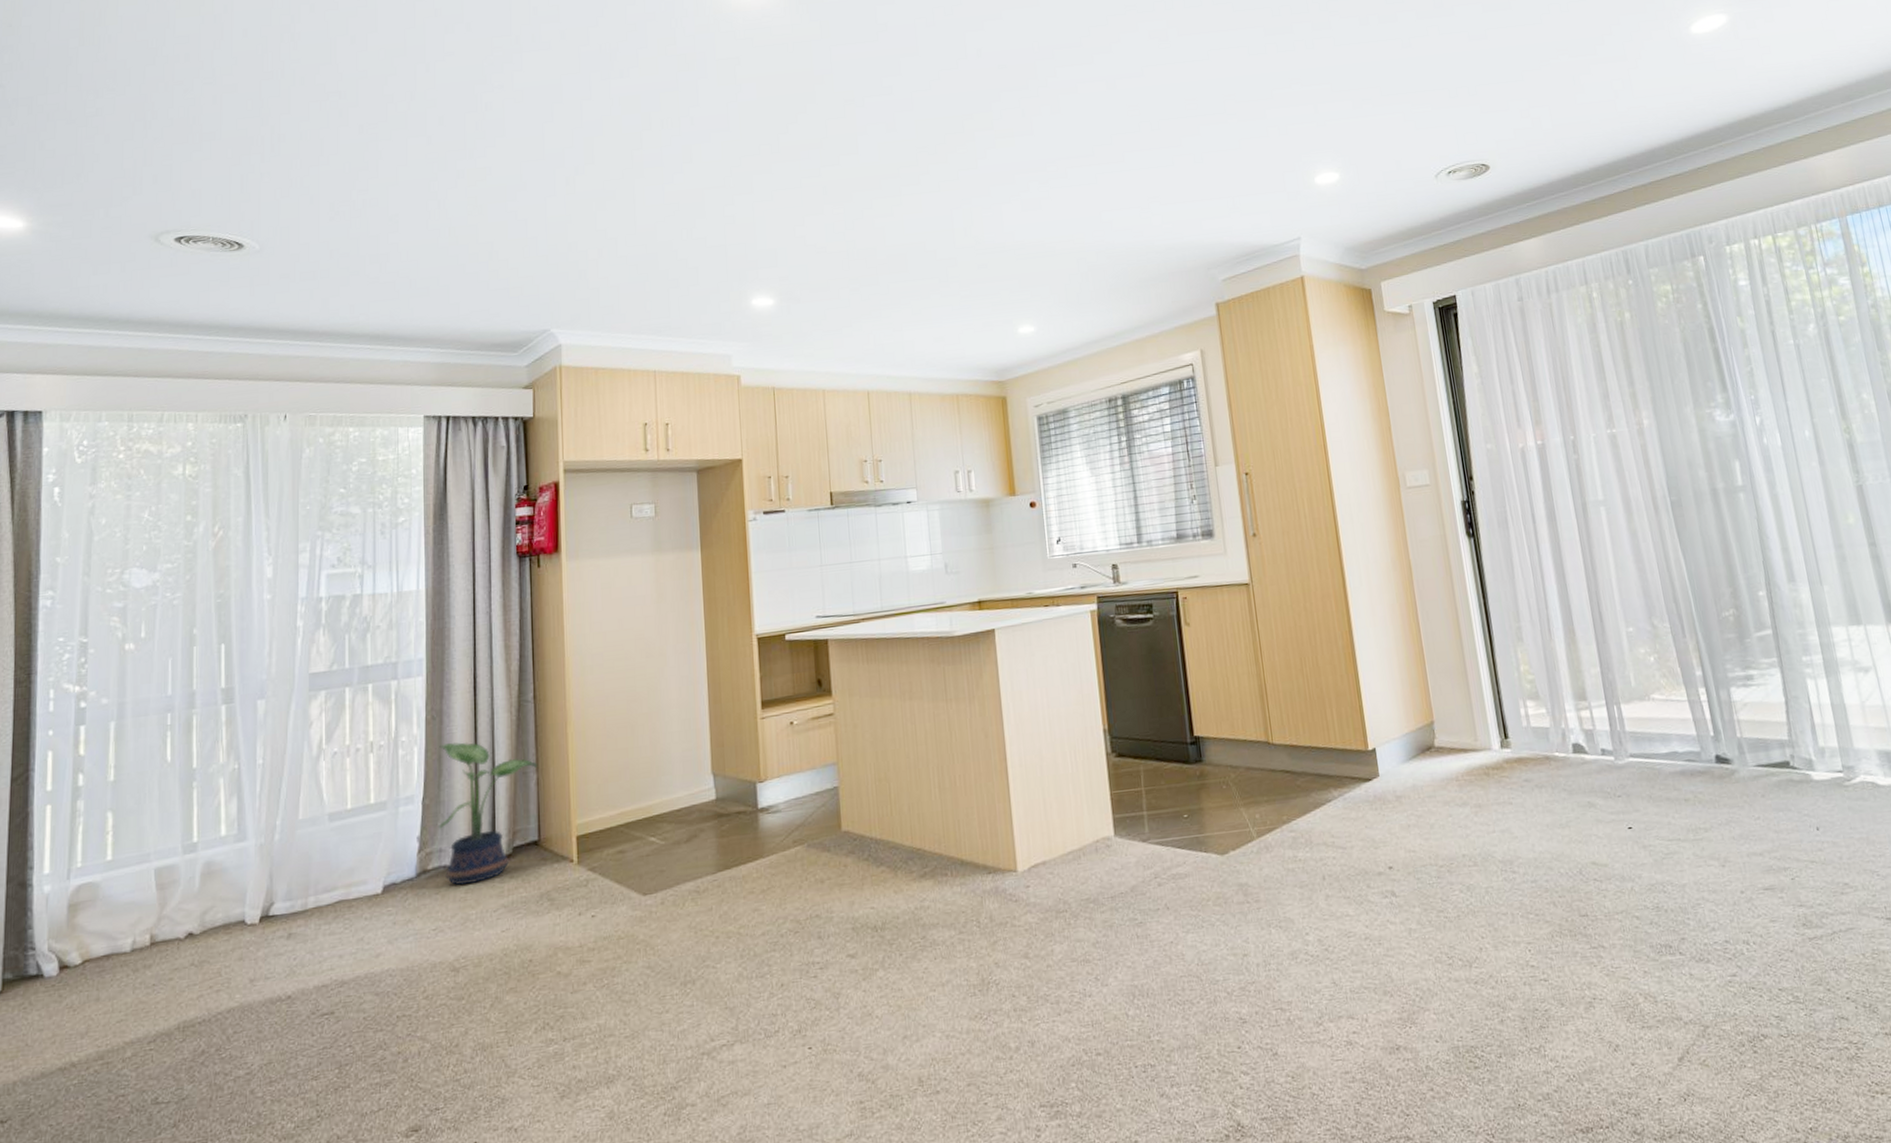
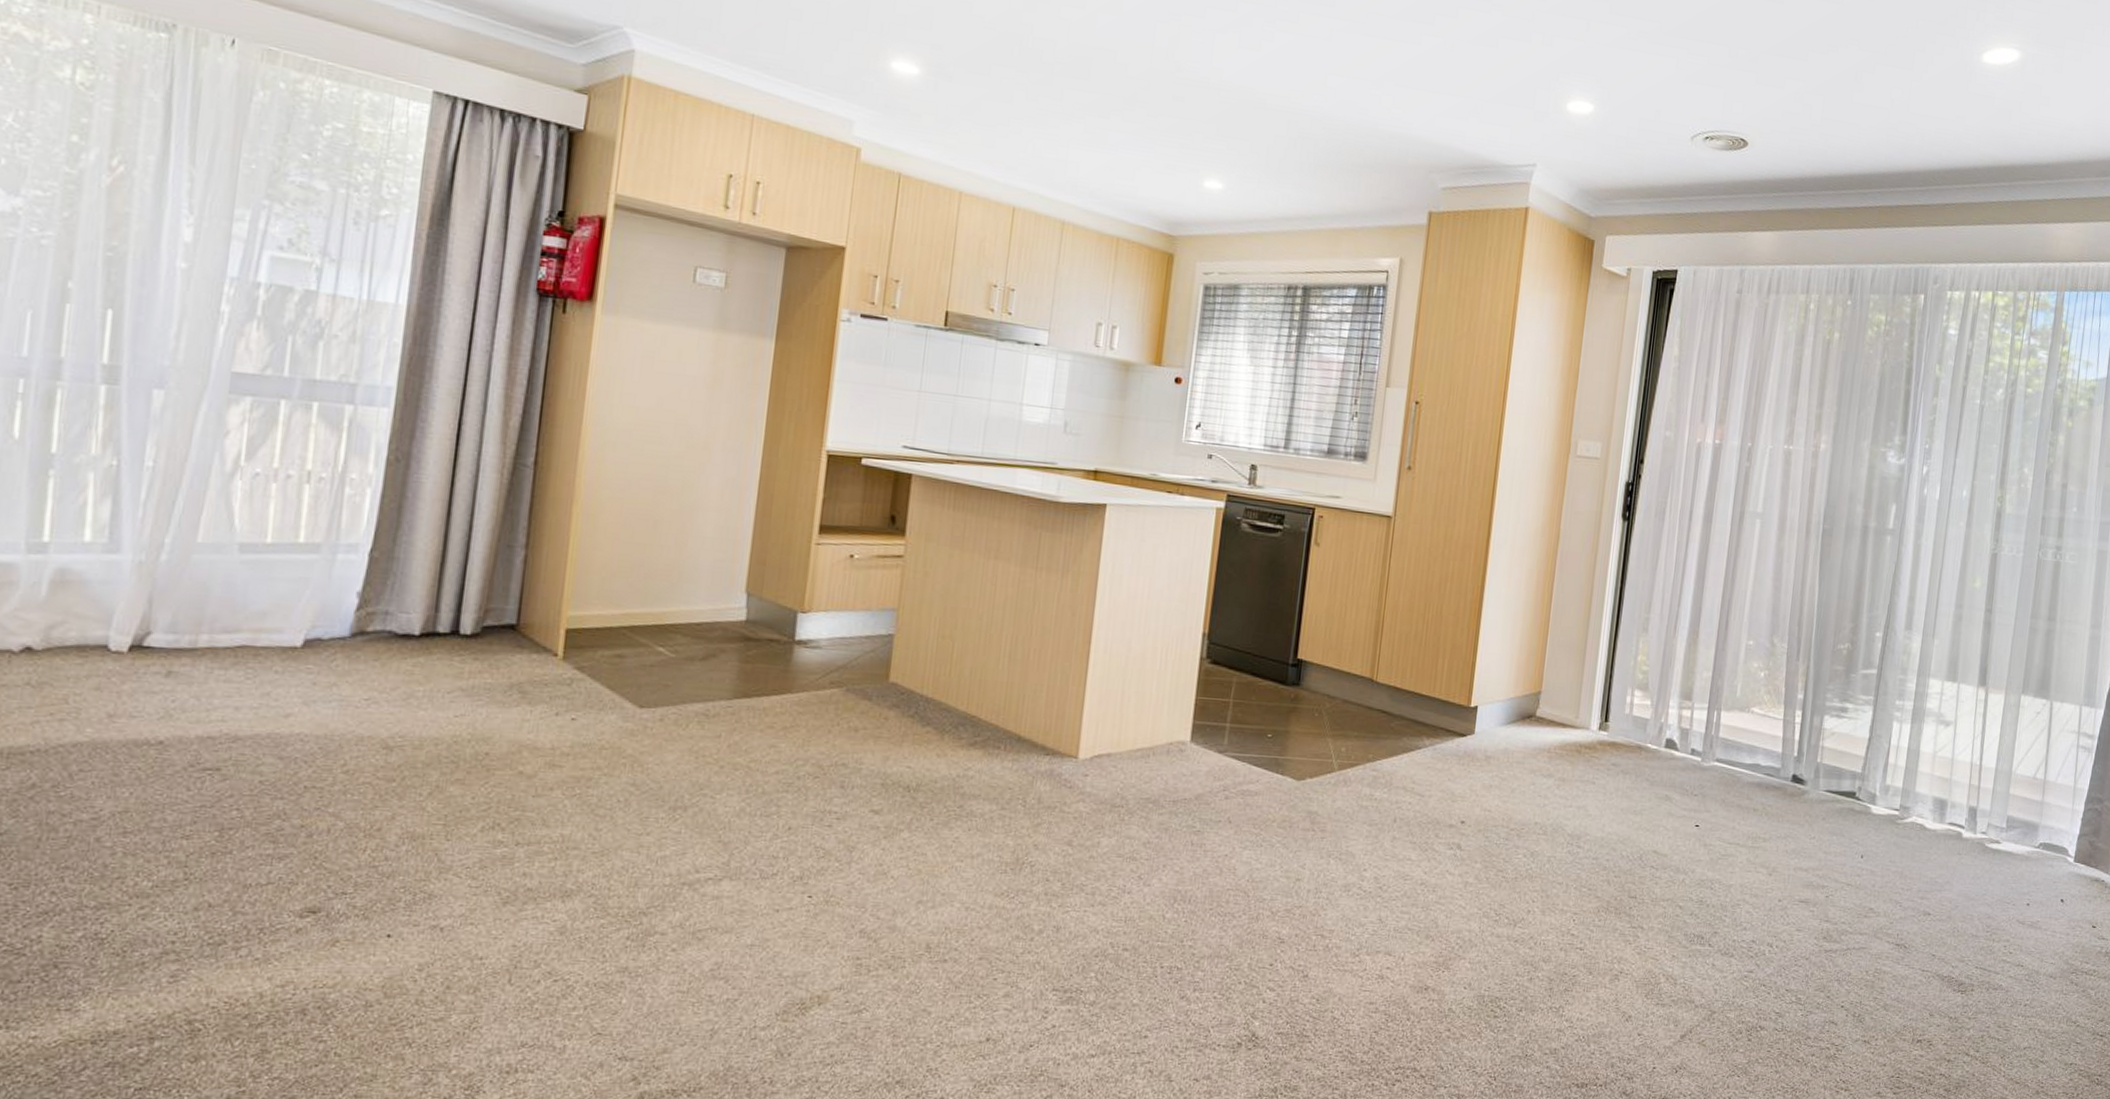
potted plant: present [439,742,538,885] -> none [388,492,529,658]

